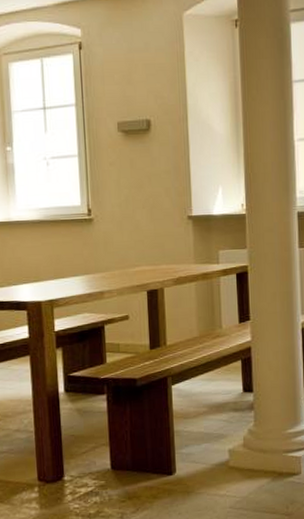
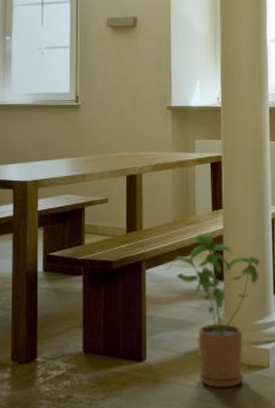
house plant: none [194,346,290,496] -> present [167,234,260,388]

